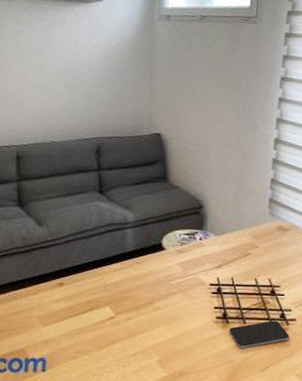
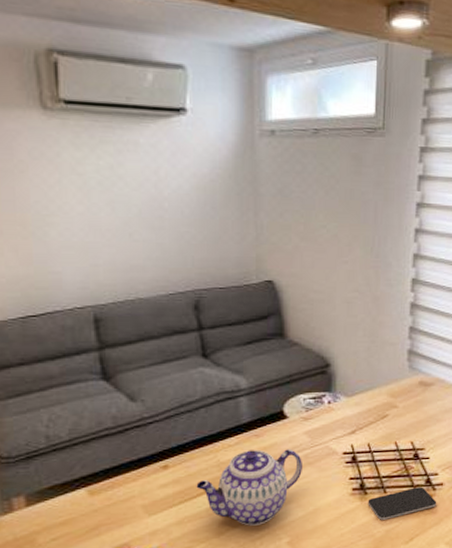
teapot: none [85,275,175,343] -> present [196,449,302,526]

